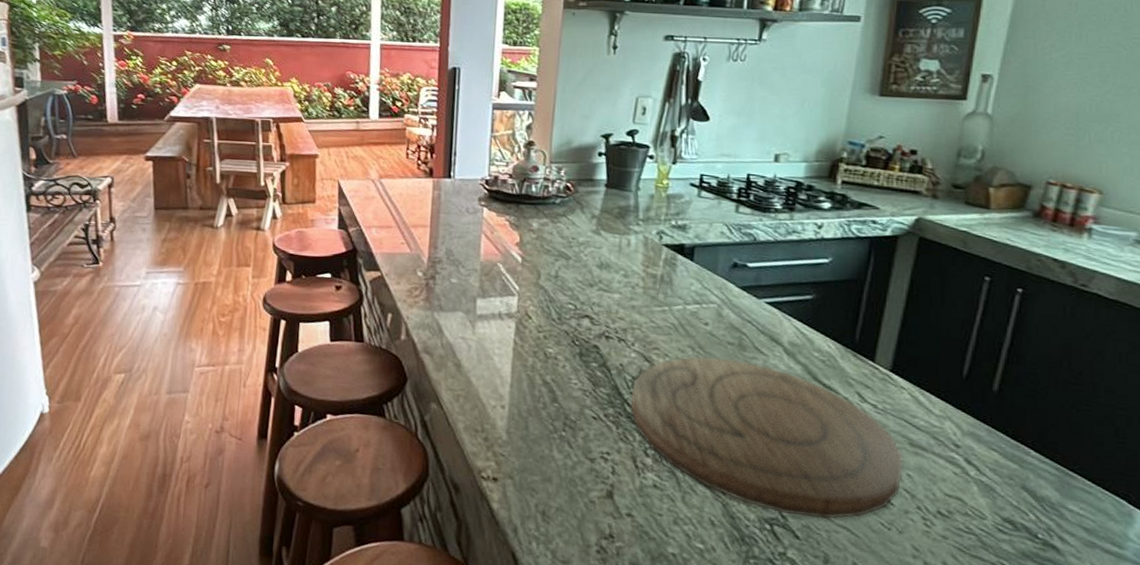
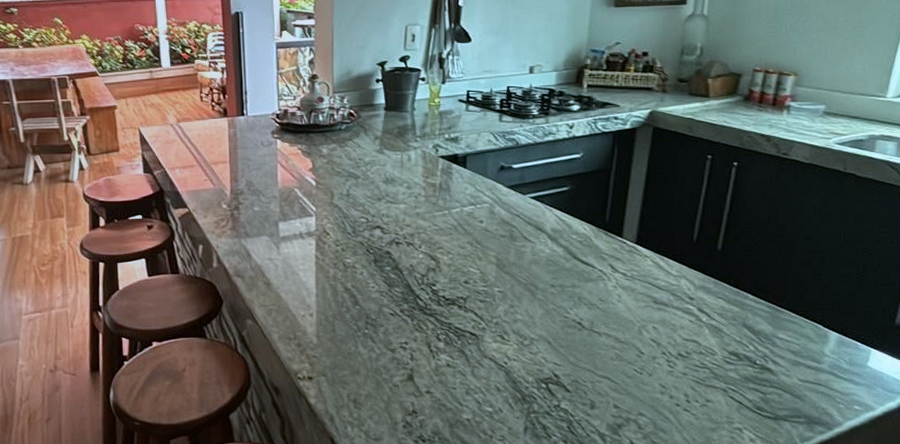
cutting board: present [630,356,903,520] -> none [421,249,650,373]

